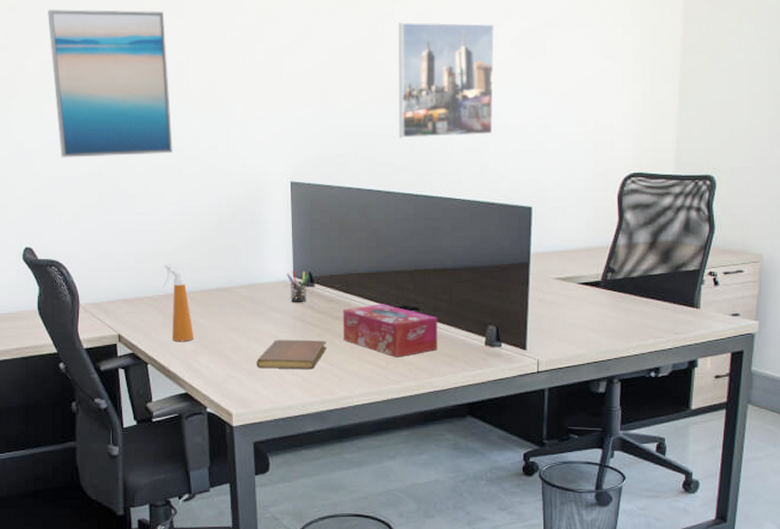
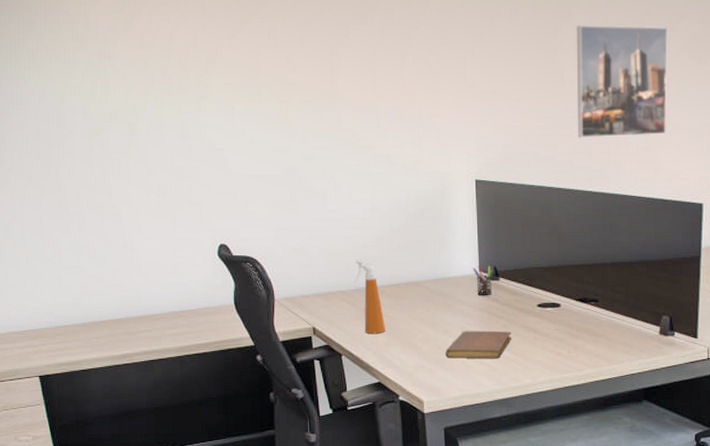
wall art: present [48,9,173,158] -> none [235,10,361,157]
tissue box: present [342,304,438,358] -> none [526,296,616,347]

